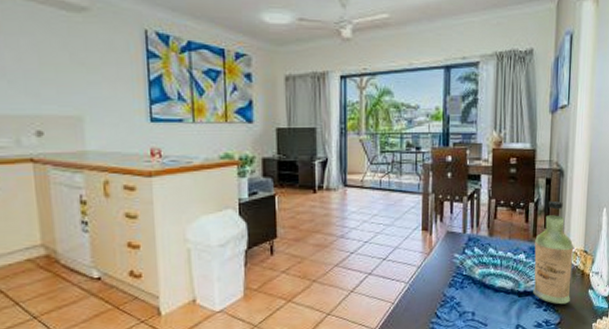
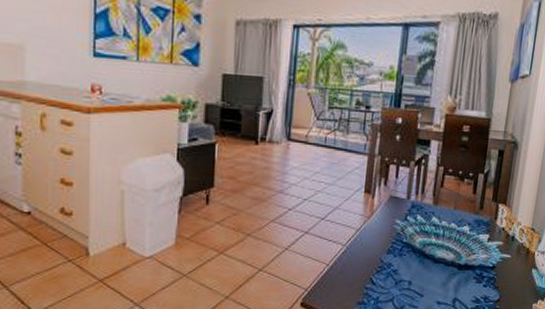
bottle: present [533,200,574,305] -> none [474,173,521,282]

